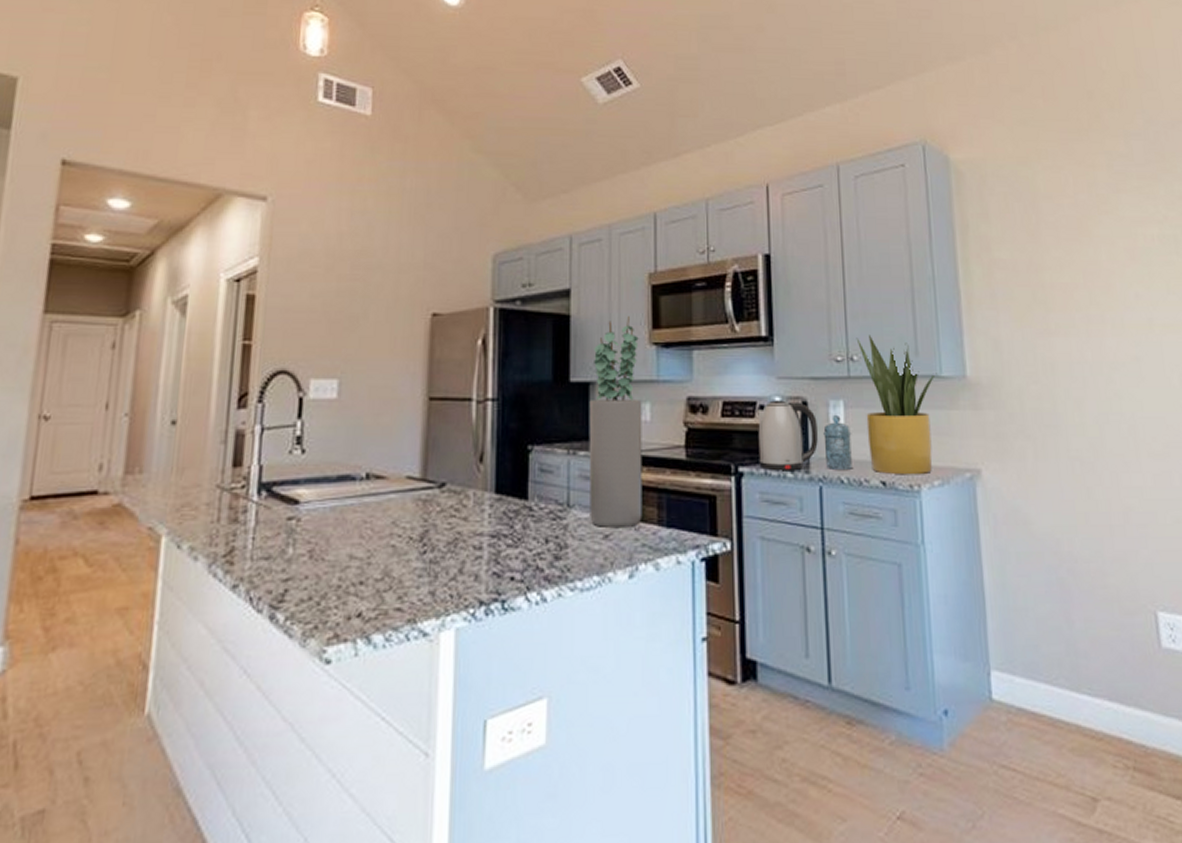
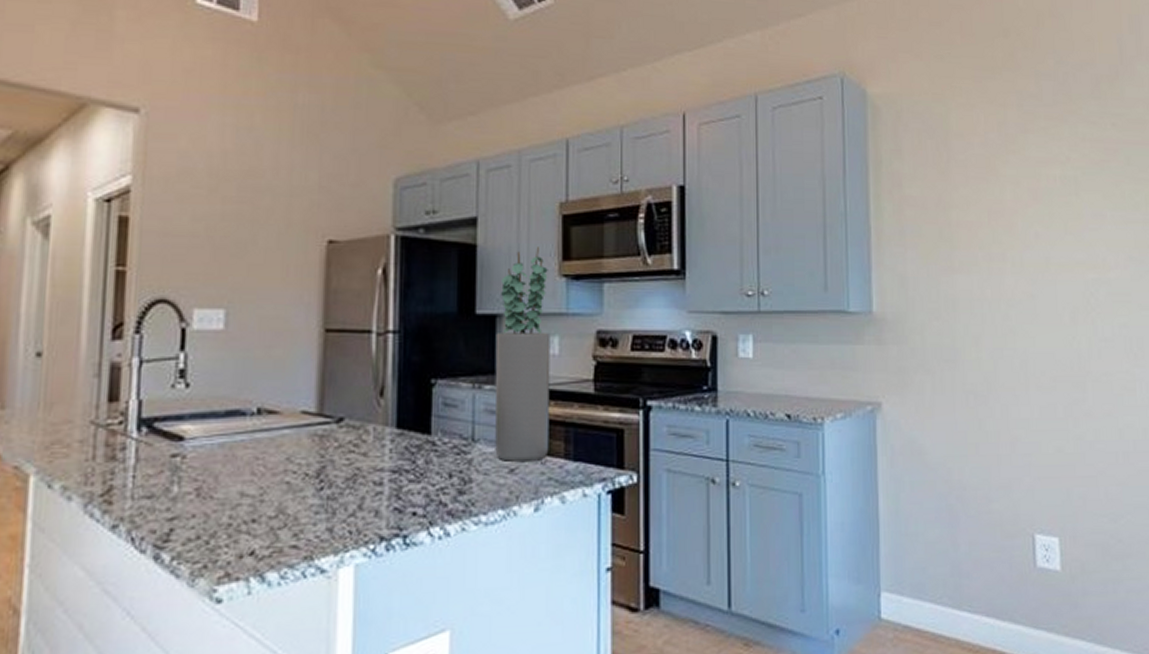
kettle: present [757,400,818,471] -> none [667,334,726,405]
canister: present [823,414,852,469] -> none [732,348,760,403]
planter: present [856,335,937,475] -> none [767,269,844,408]

